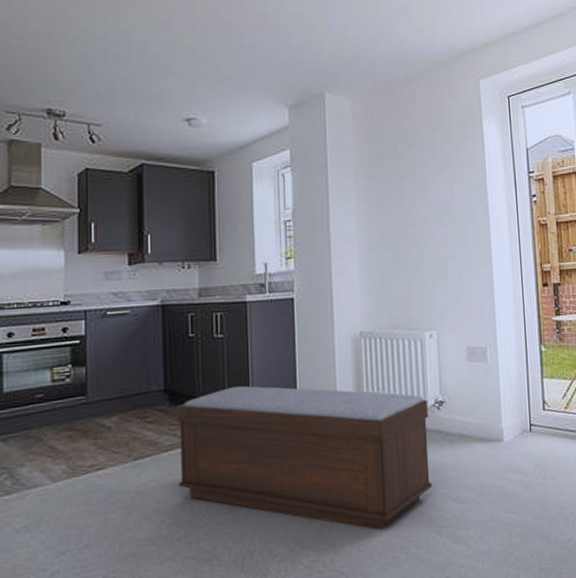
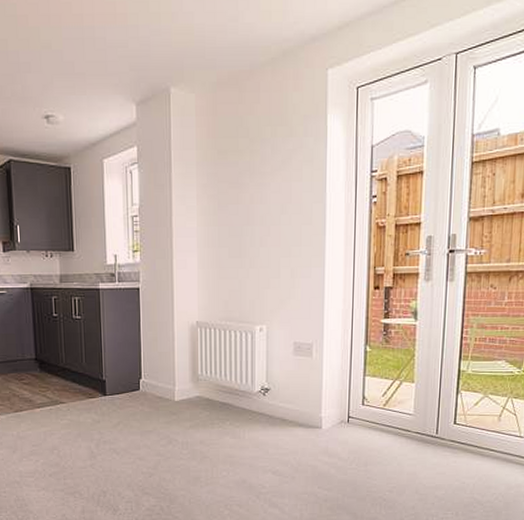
bench: present [177,385,432,530] -> none [45,360,254,489]

